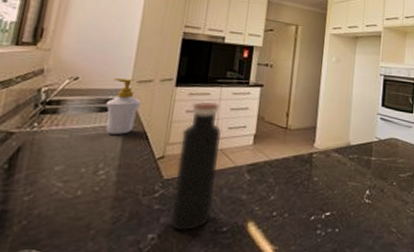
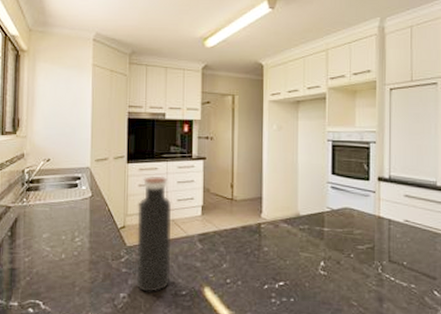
soap bottle: present [105,78,141,134] -> none [73,158,101,207]

